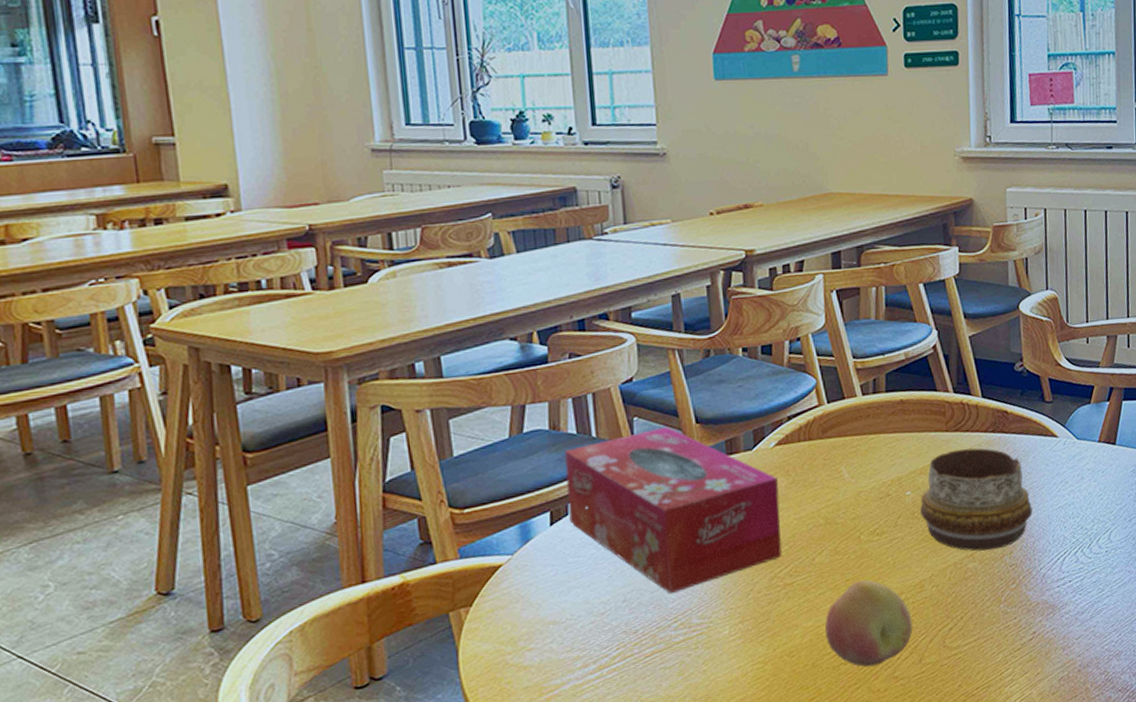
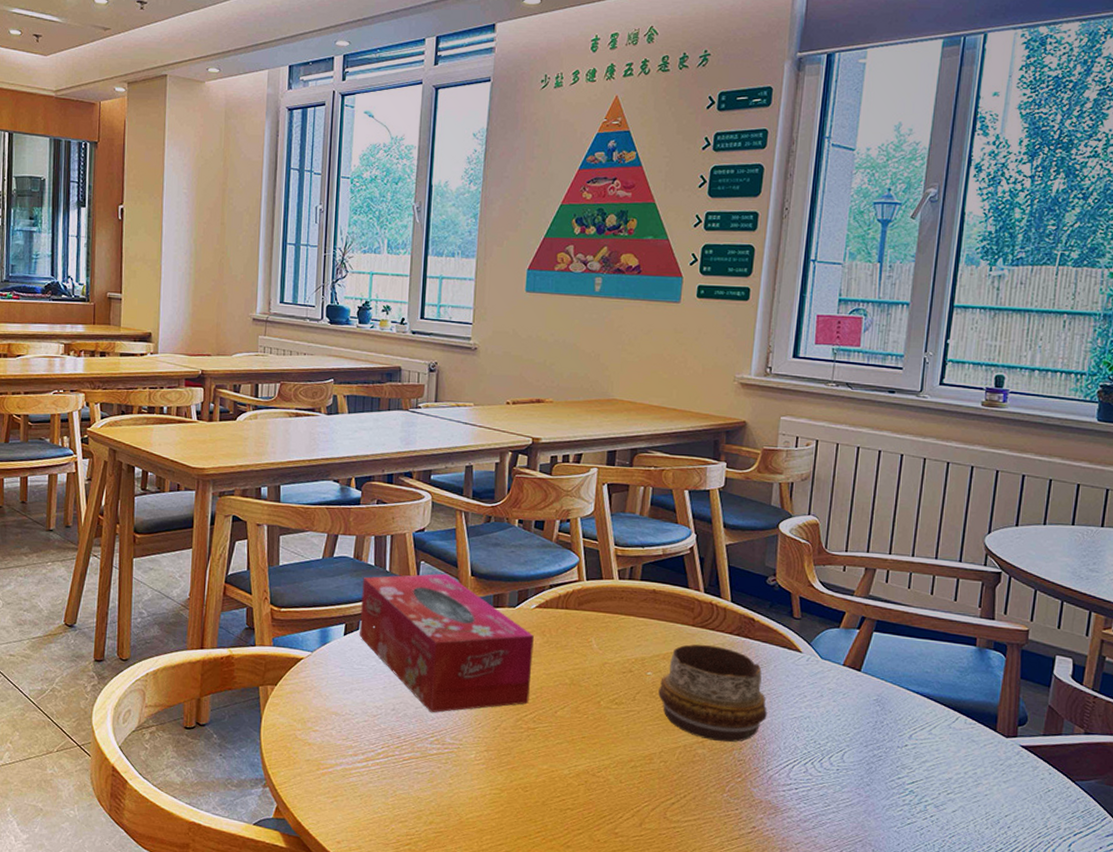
fruit: present [825,580,913,667] -> none [558,740,638,819]

